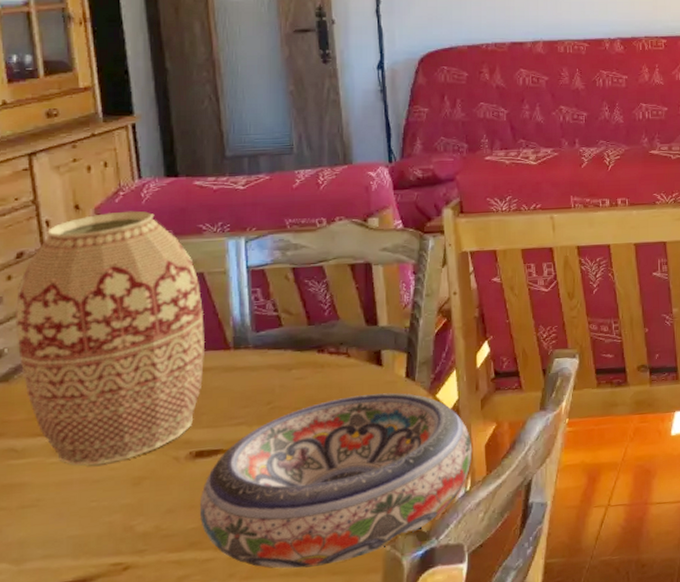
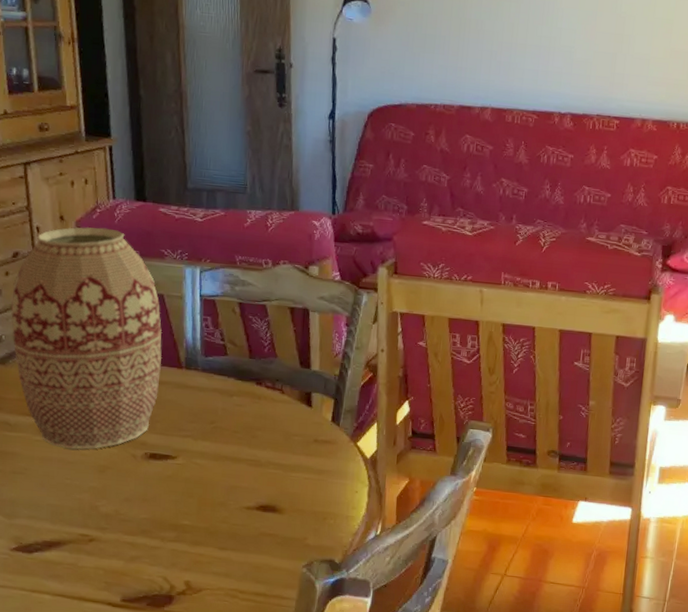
bowl: present [199,392,473,569] -> none [150,429,386,573]

